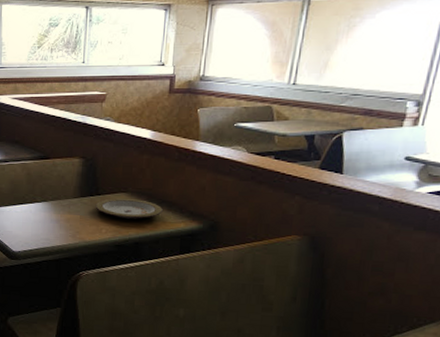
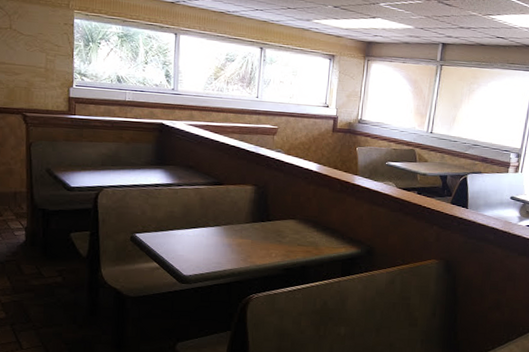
plate: present [95,198,163,219] -> none [266,224,327,244]

